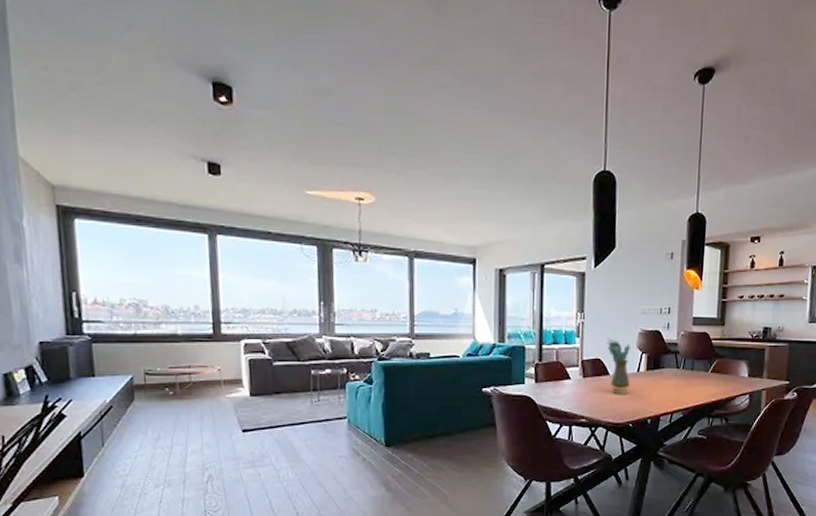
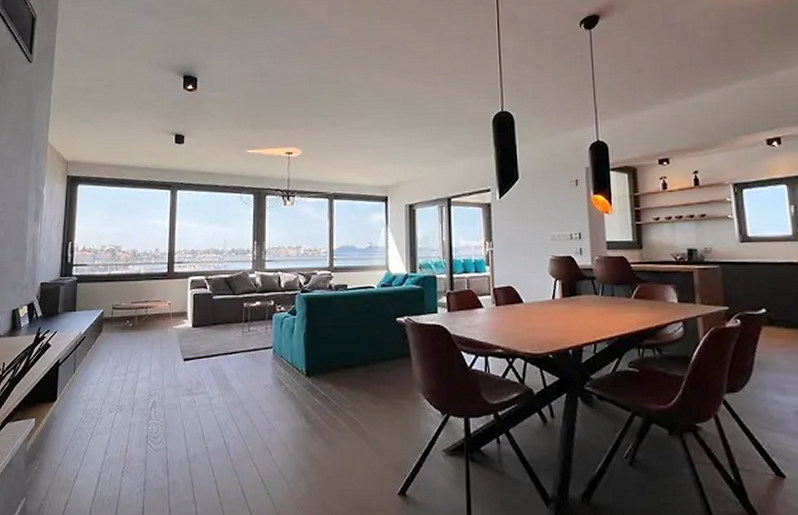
vase: present [607,338,630,395] -> none [518,265,546,324]

